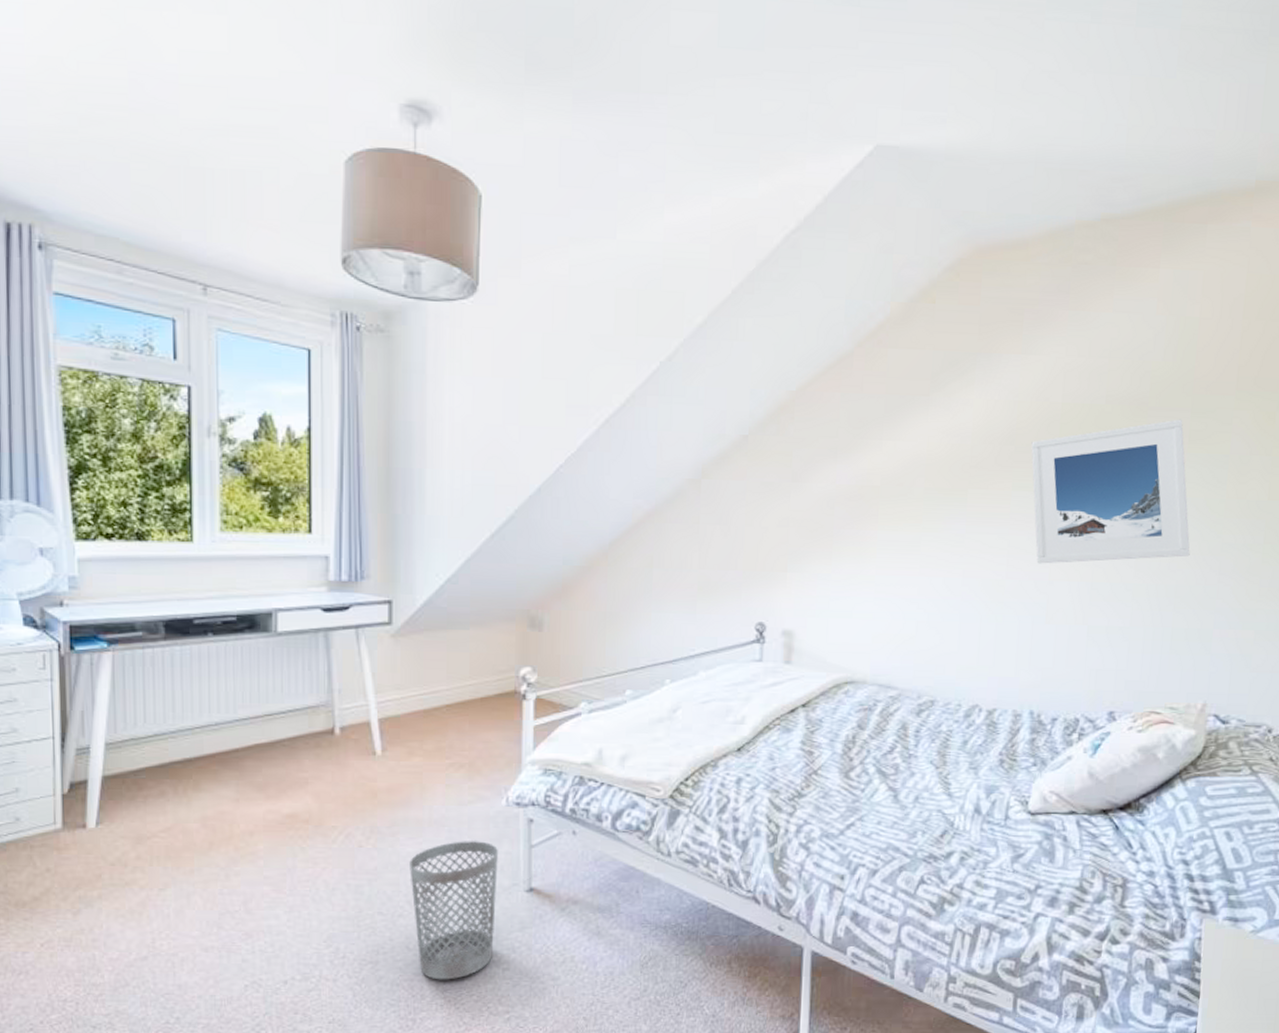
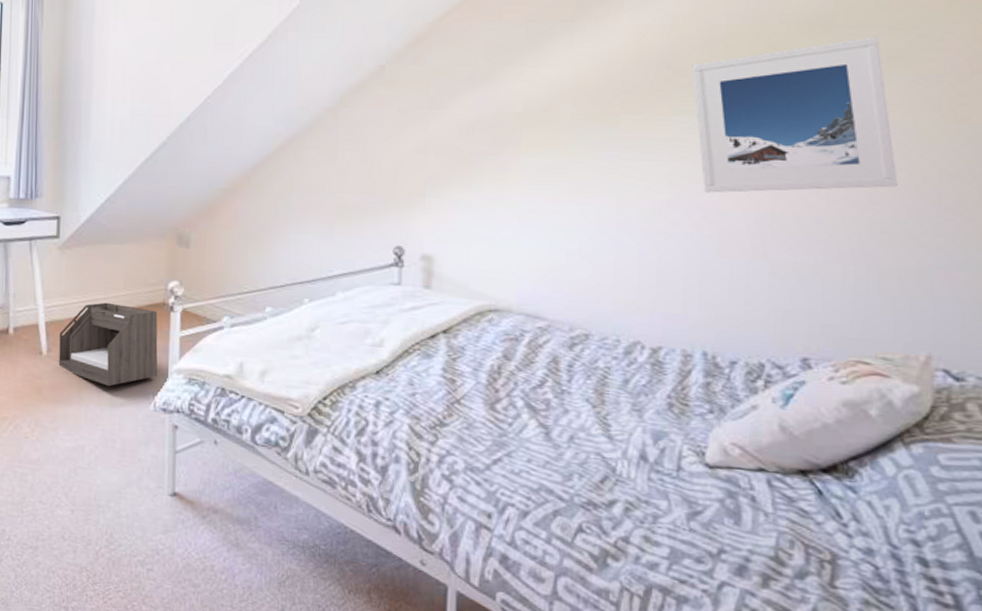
bed: none [396,694,510,784] -> present [58,302,158,387]
wastebasket: present [410,841,498,980] -> none [67,440,145,574]

